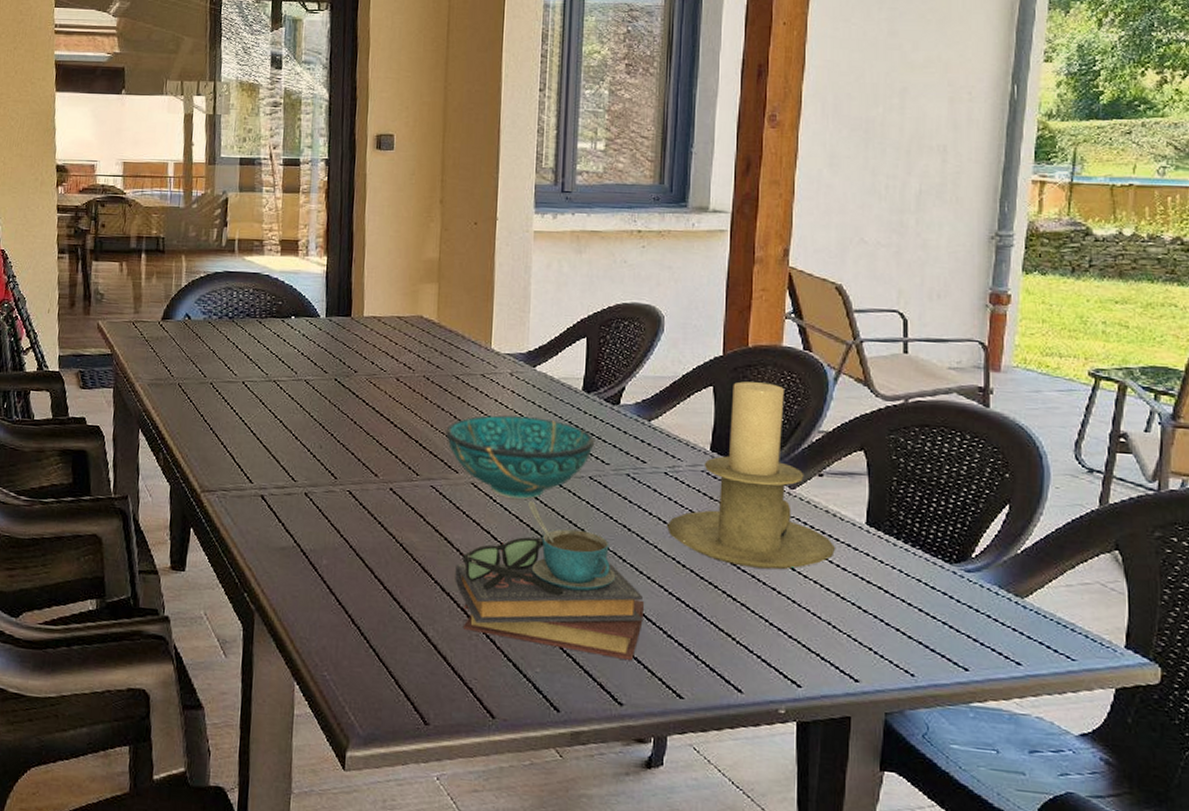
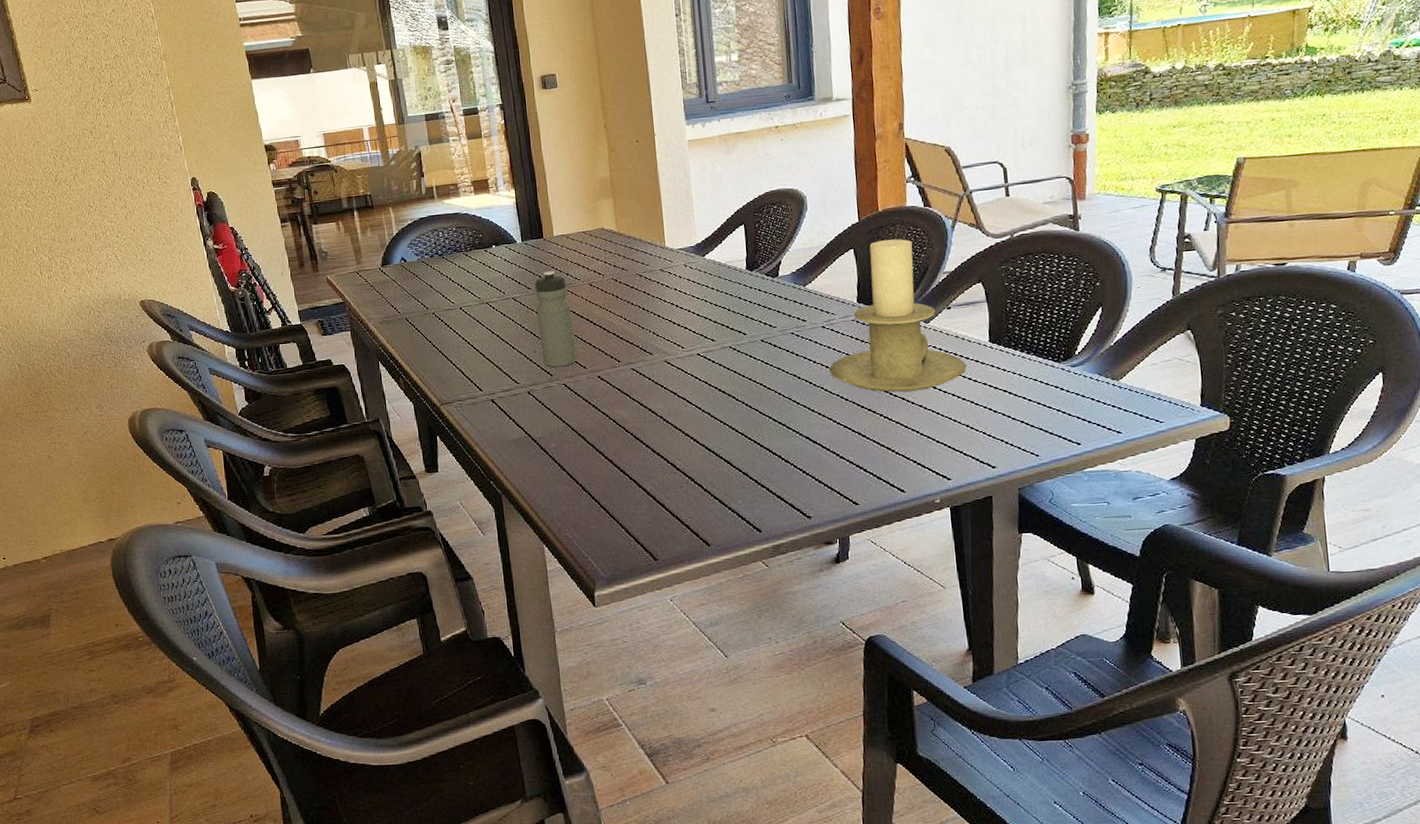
water bottle: none [329,355,371,471] -> present [534,271,578,368]
decorative bowl: present [446,415,596,500] -> none [637,298,763,369]
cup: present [455,501,644,661] -> none [661,367,819,483]

